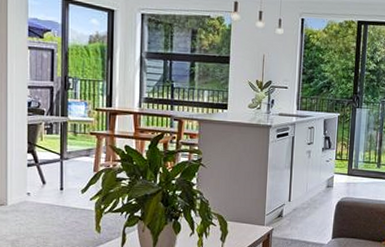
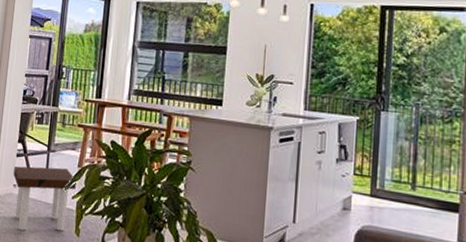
side table: none [26,173,93,234] -> present [13,166,76,232]

